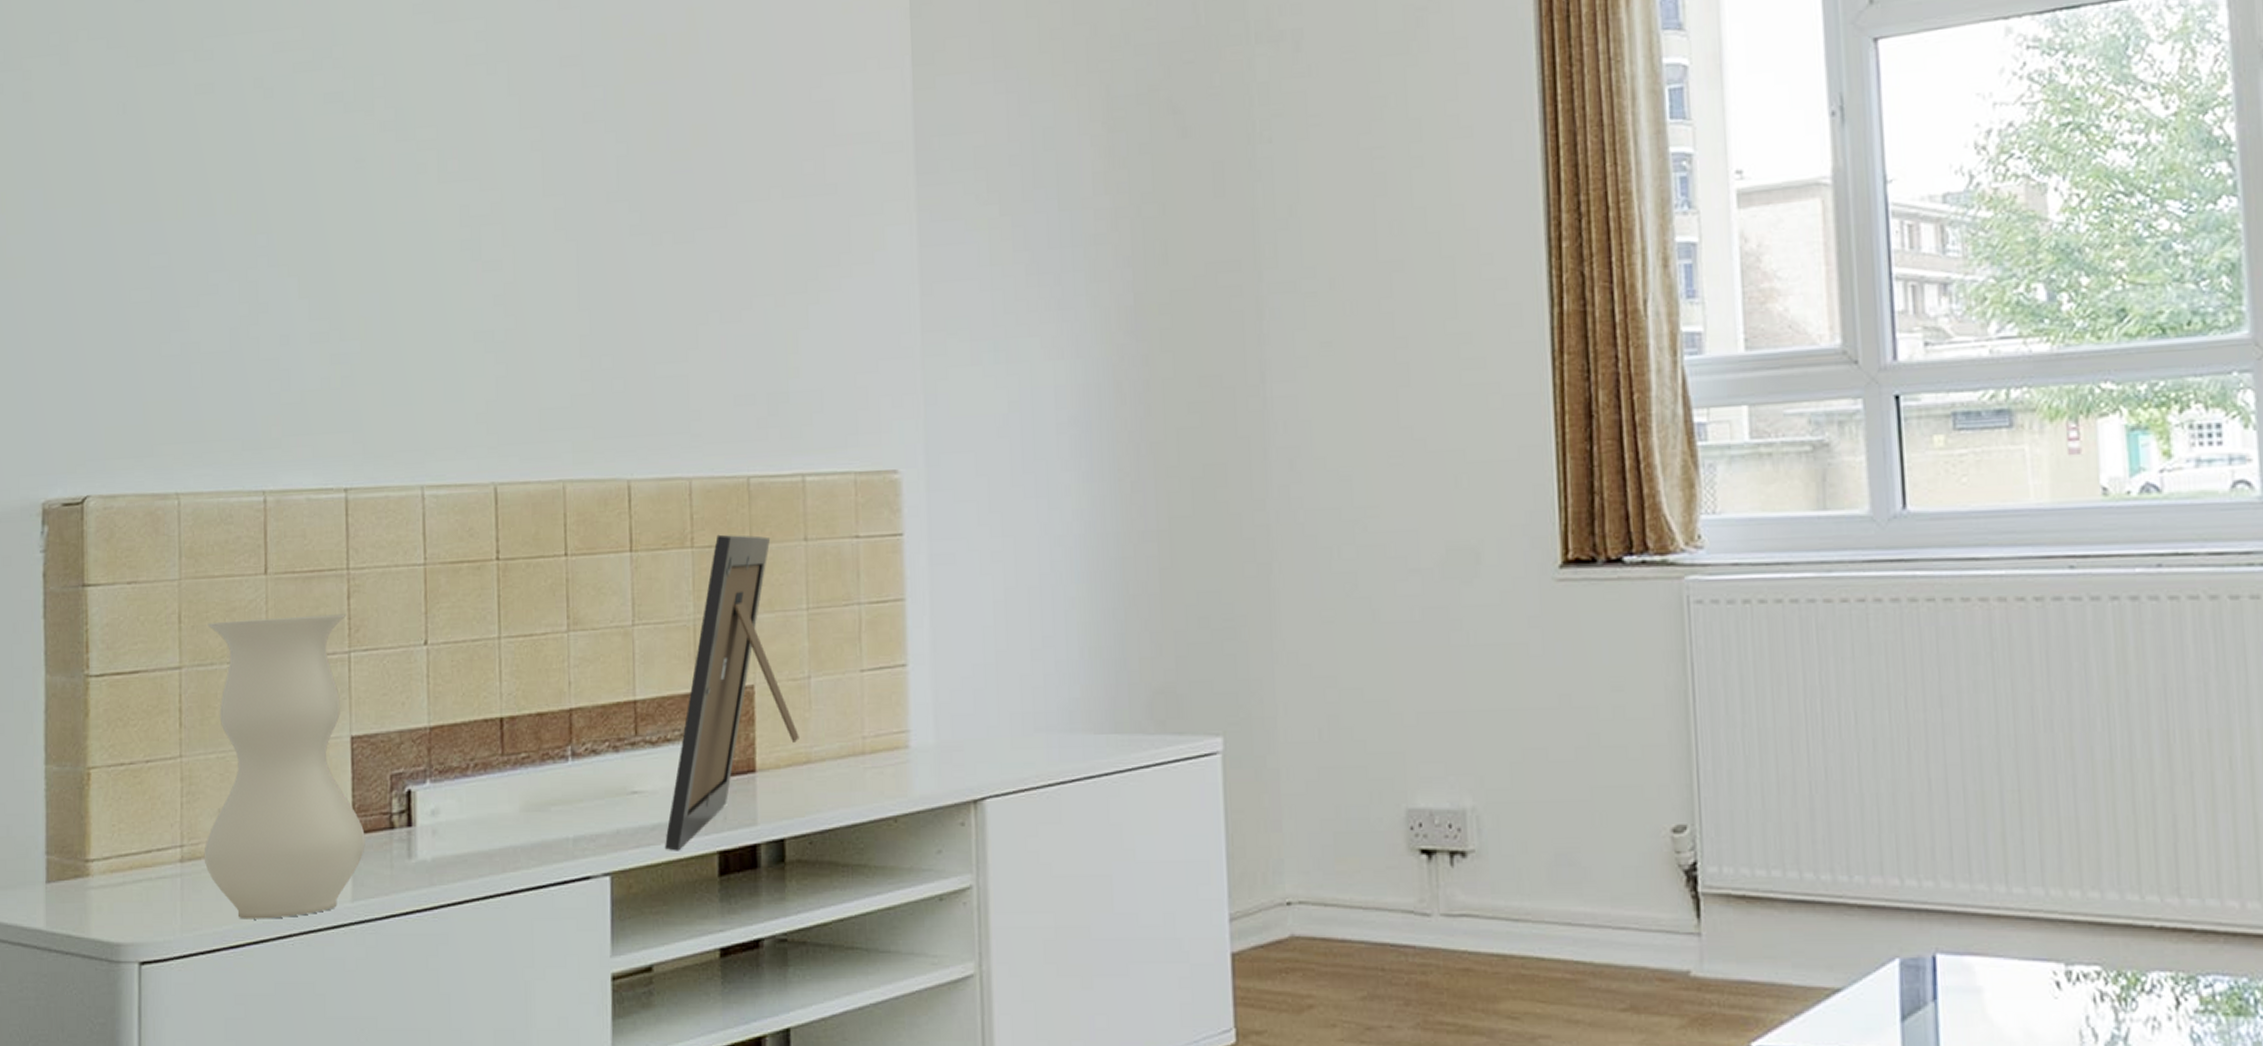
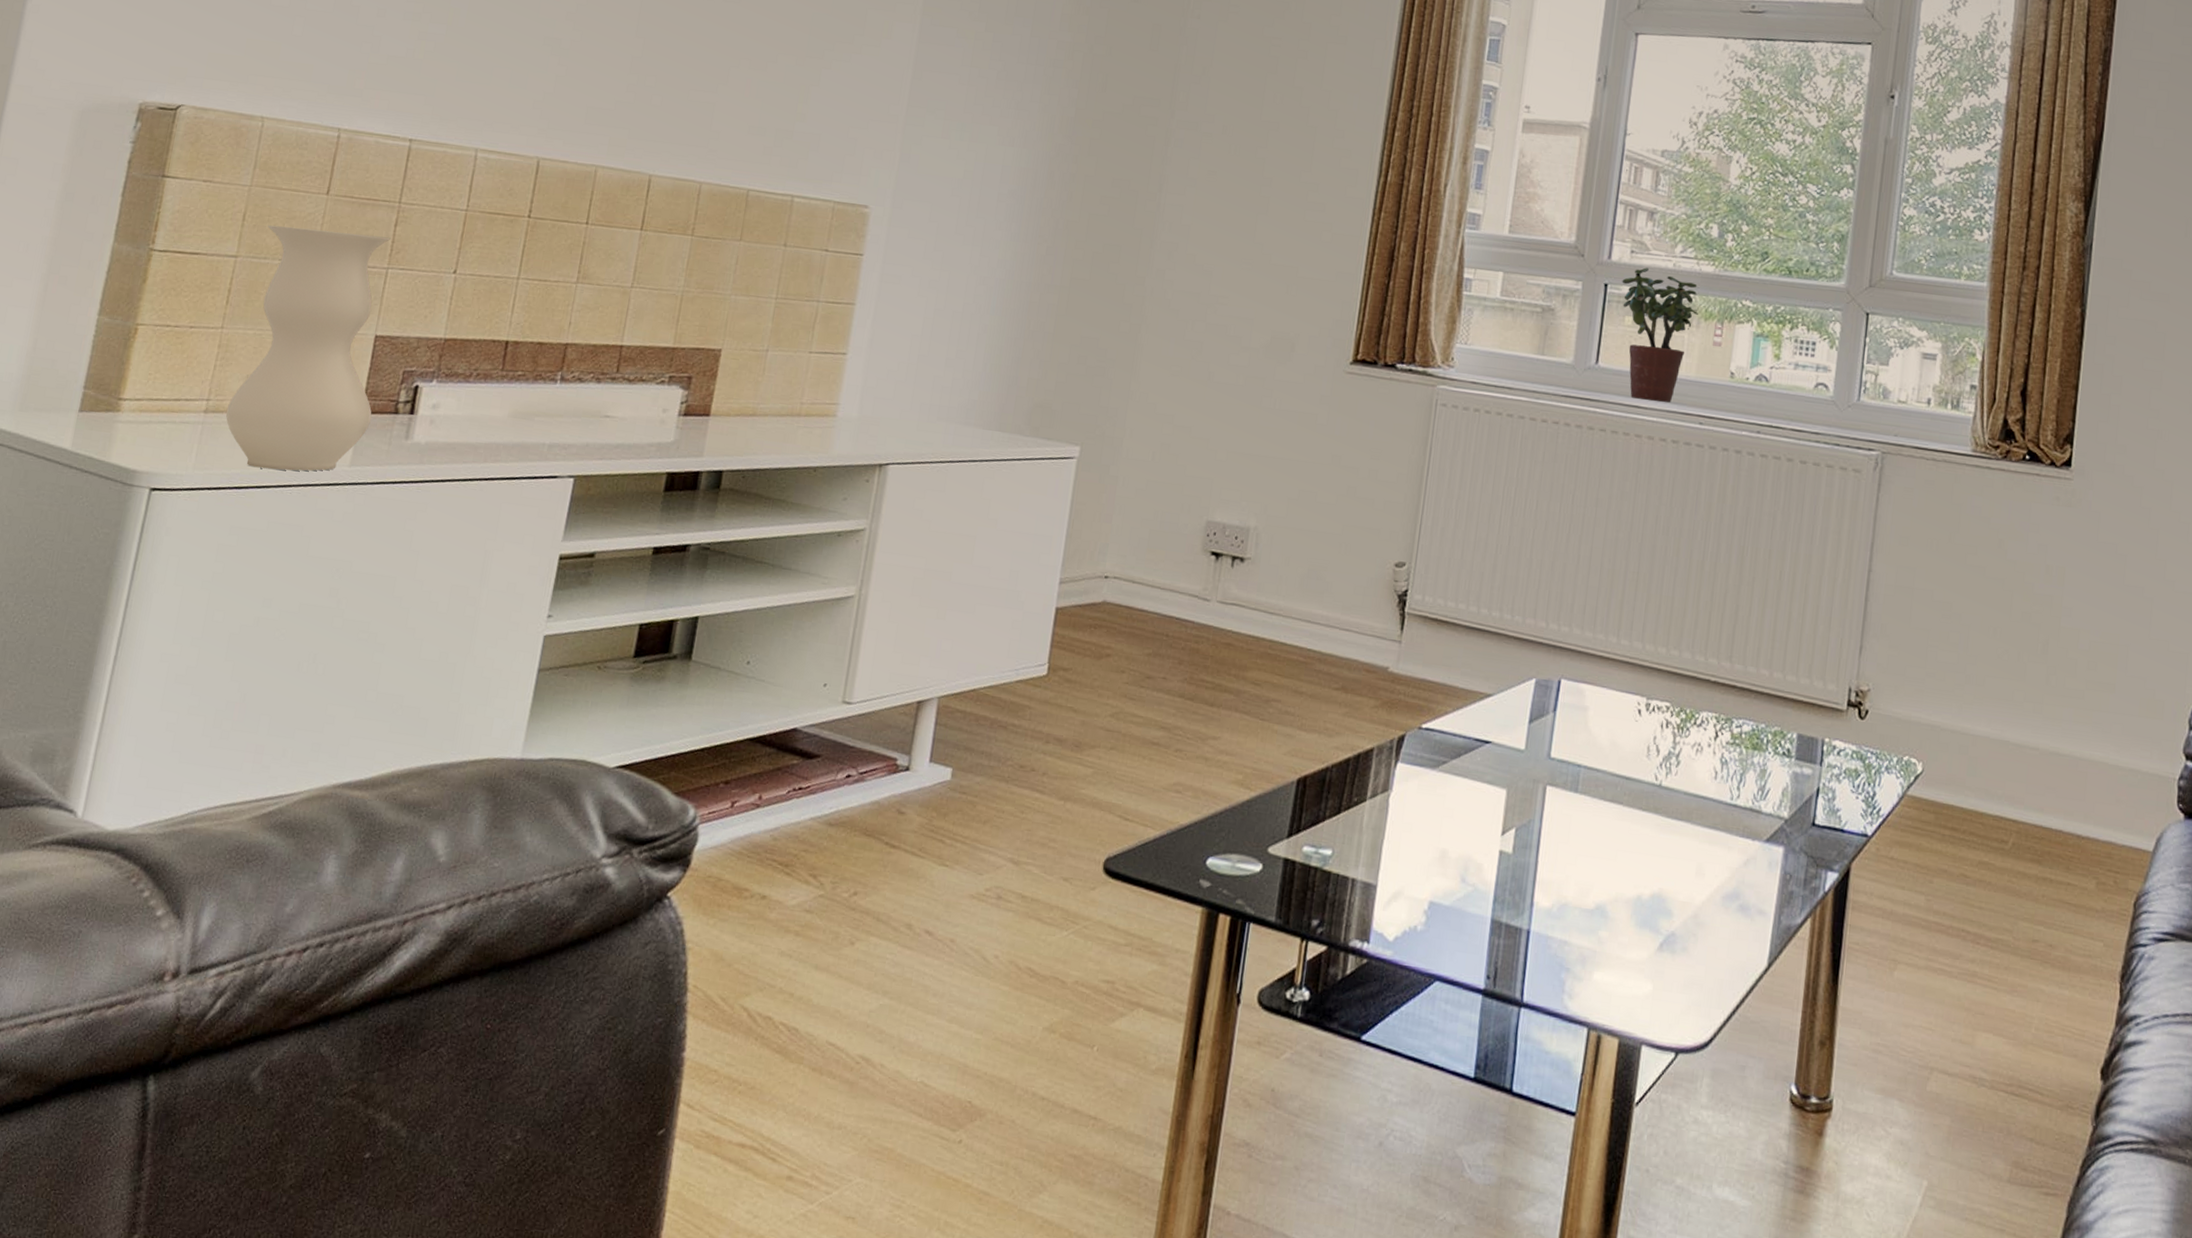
picture frame: present [665,534,799,851] -> none [624,229,756,467]
potted plant: none [1919,362,2038,548] -> present [1622,267,1698,403]

